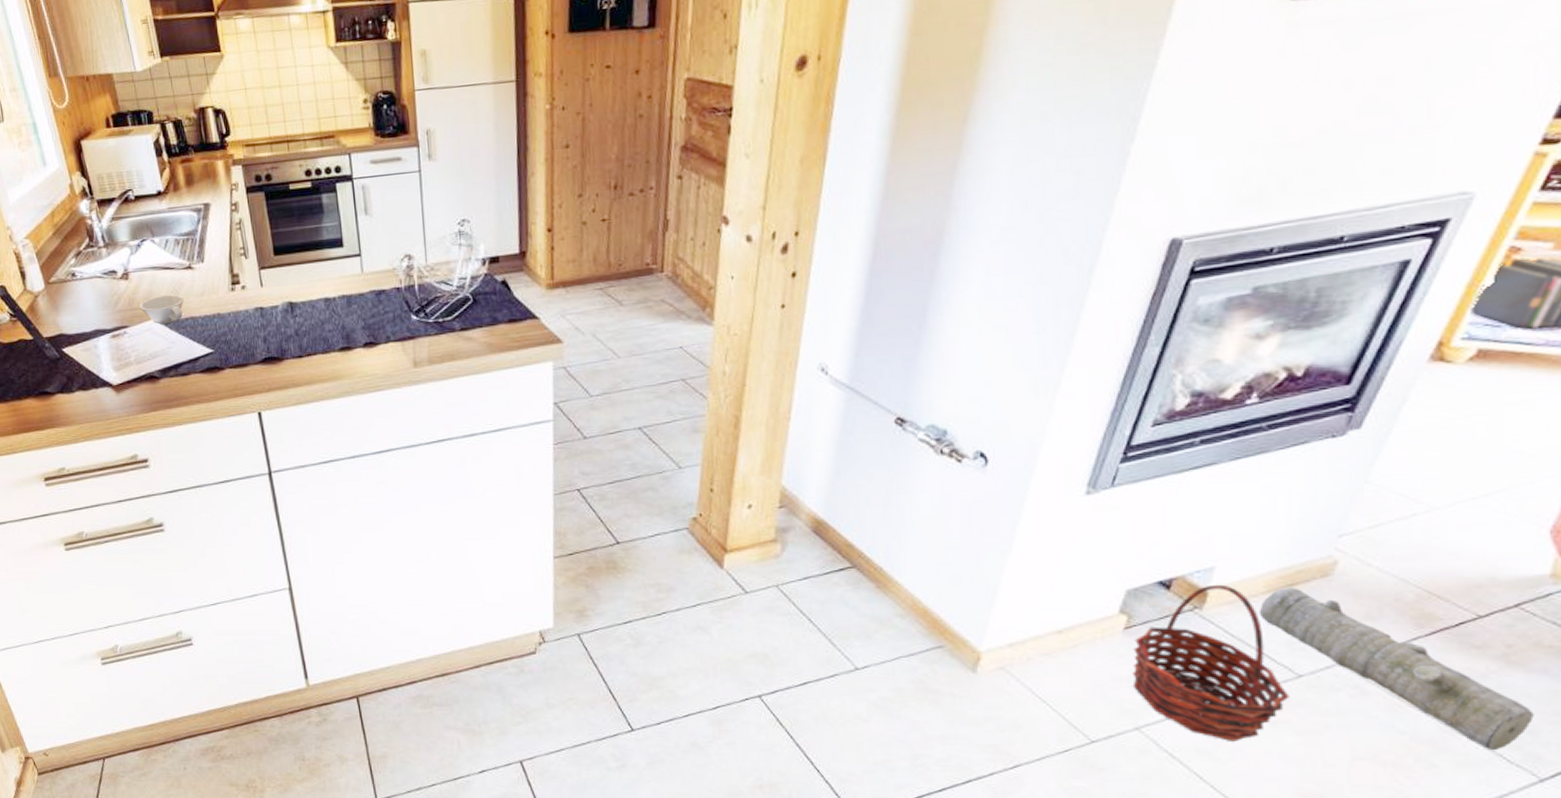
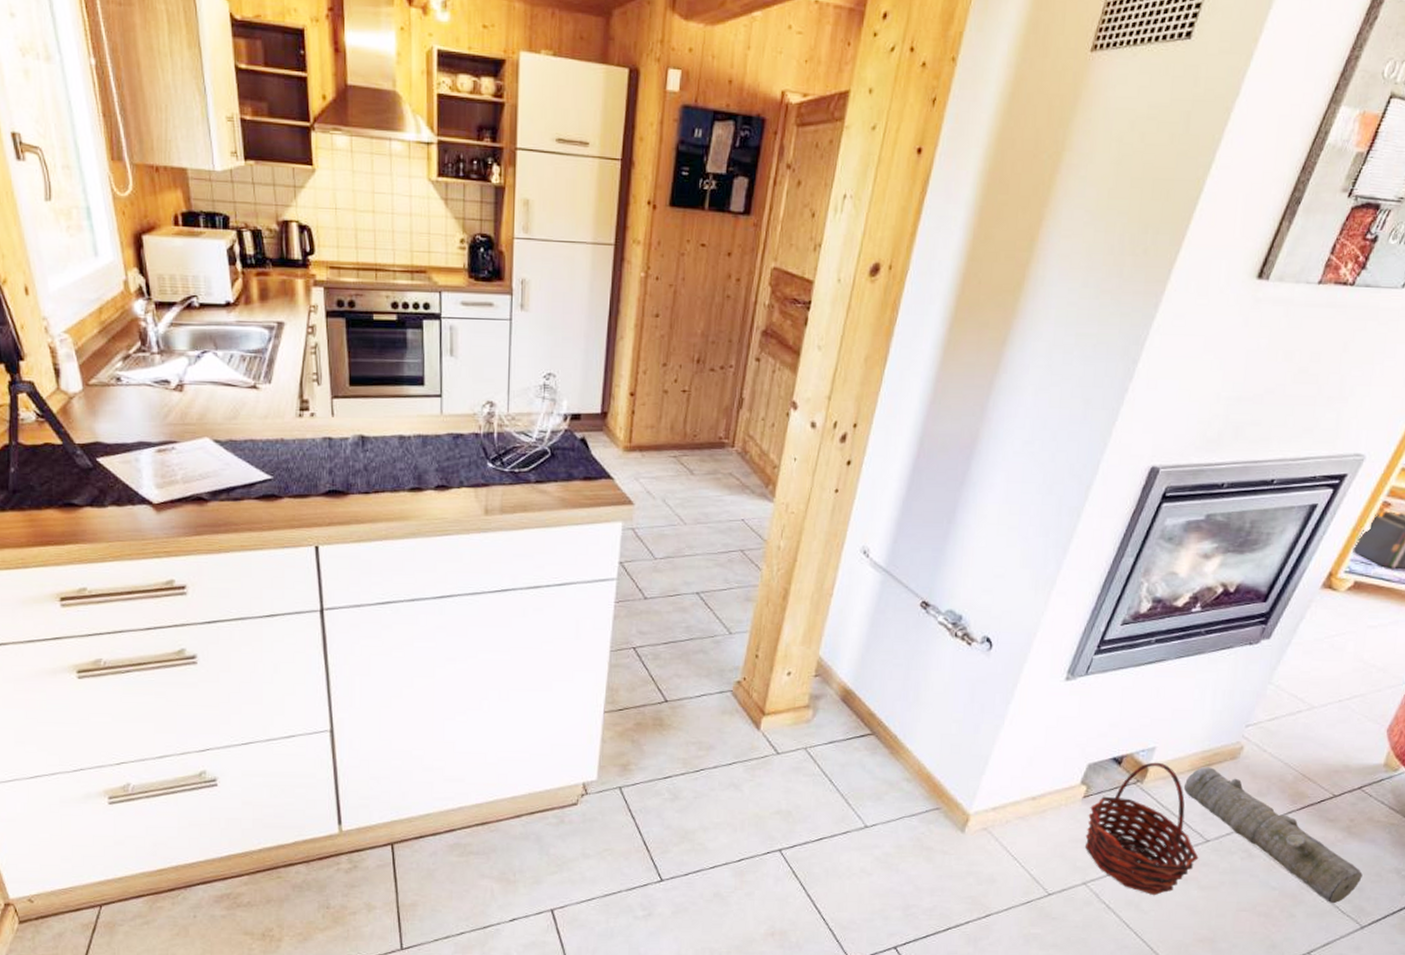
cup: present [139,294,184,325] -> none [193,412,244,444]

